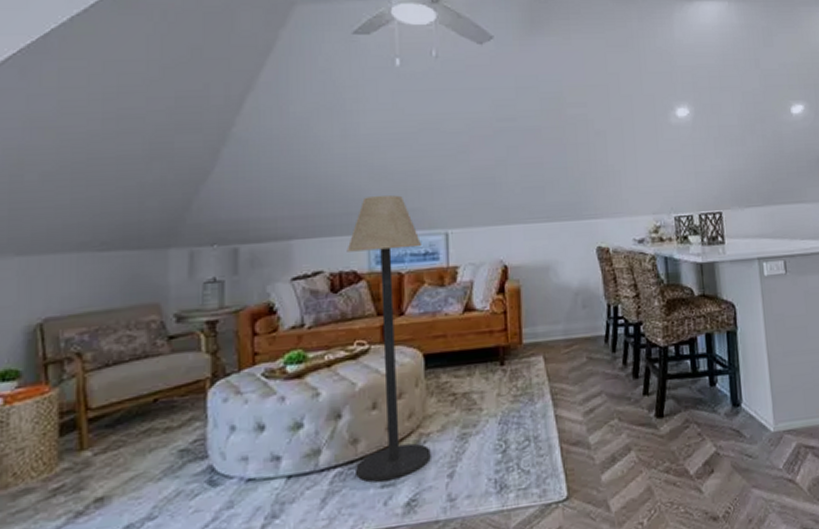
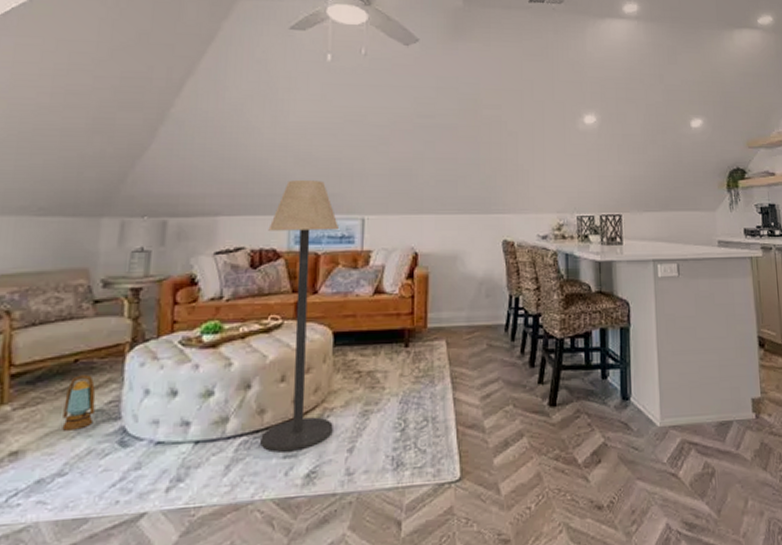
lantern: none [147,414,179,473] -> present [62,375,96,431]

